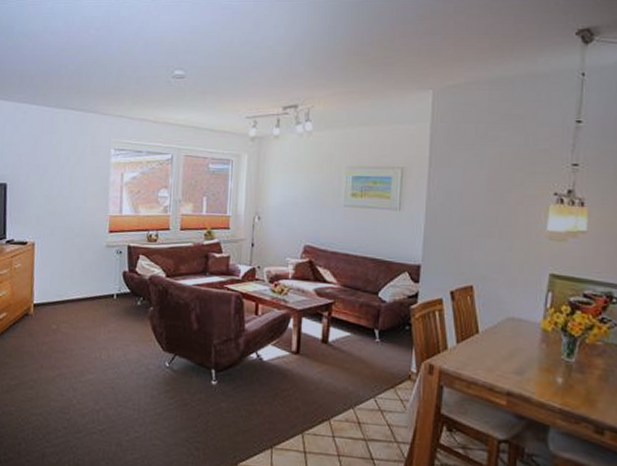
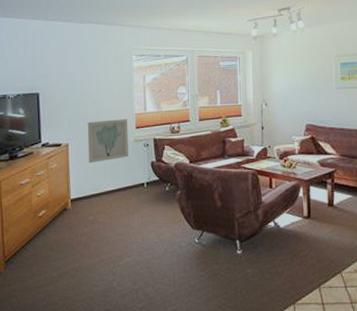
wall art: none [55,220,101,267] -> present [87,119,129,164]

